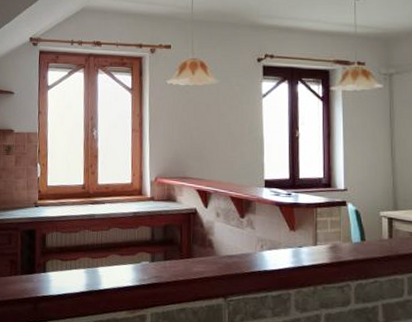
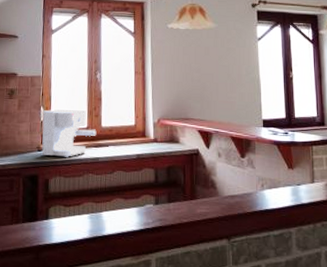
coffee maker: none [38,165,93,213] -> present [41,108,97,157]

